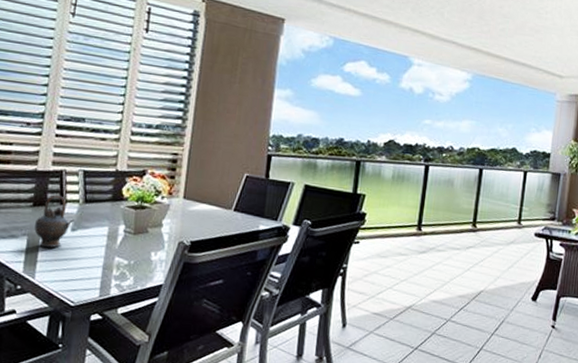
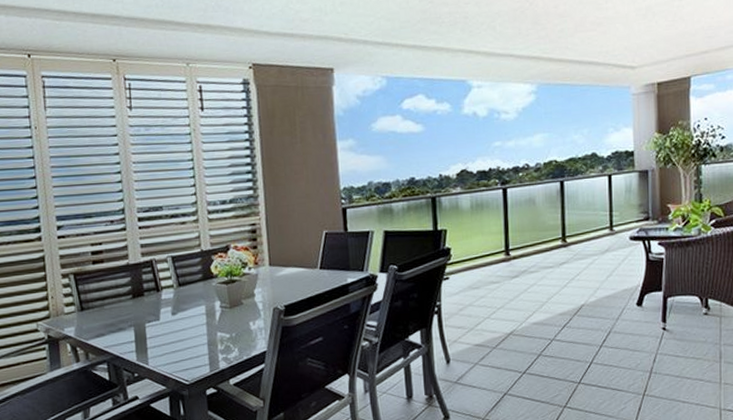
teapot: present [34,195,75,248] -> none [138,283,173,335]

